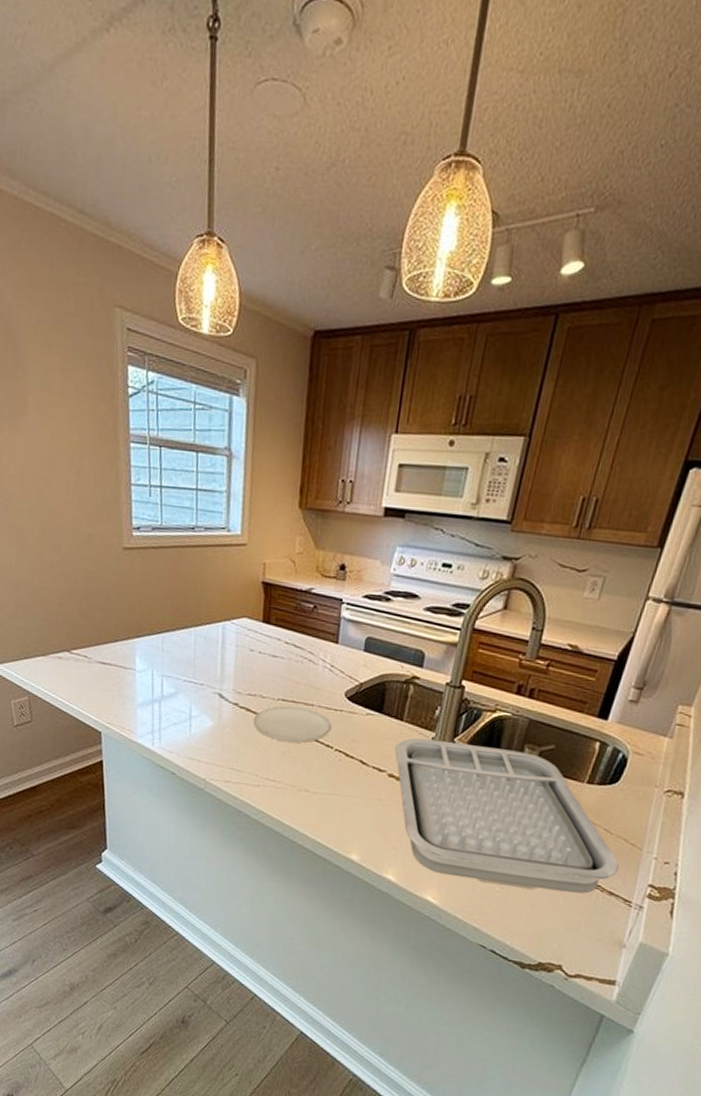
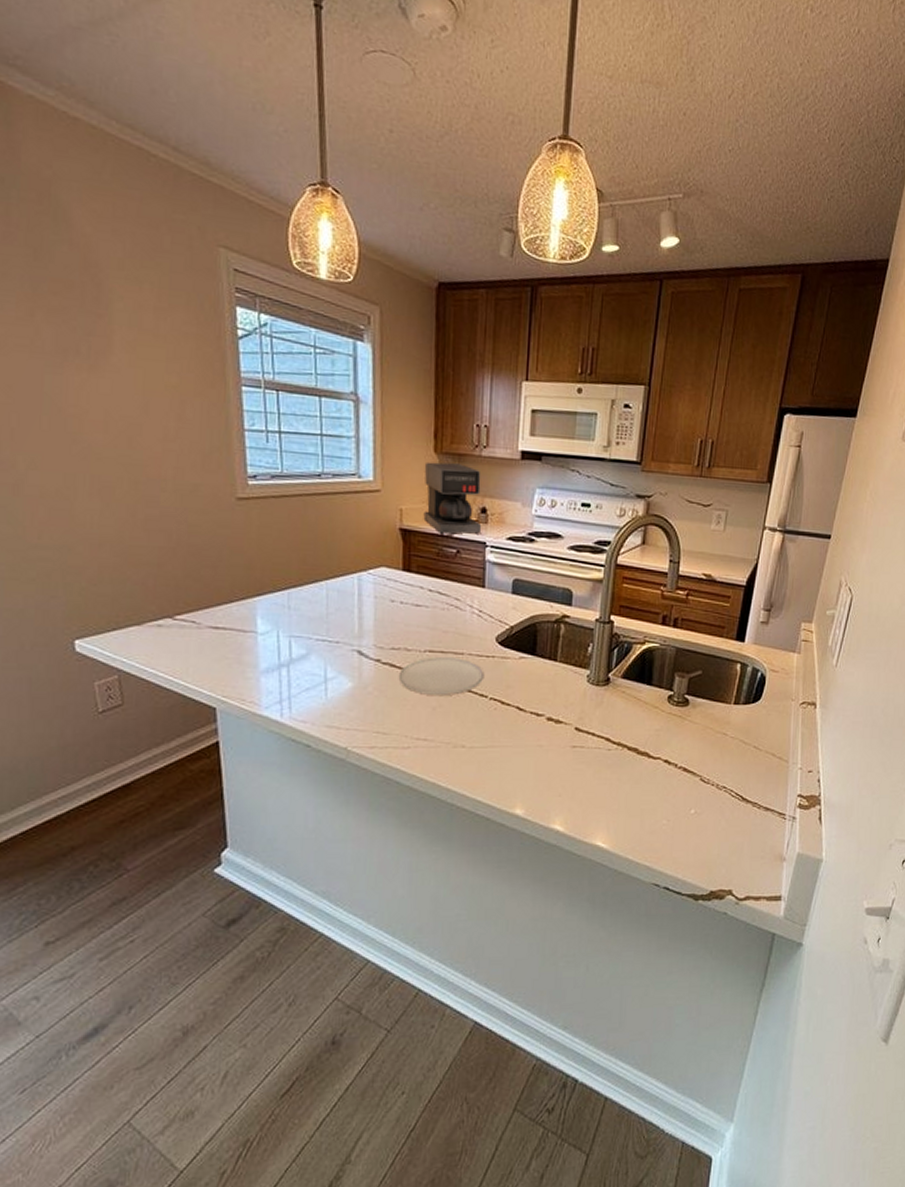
coffee maker: none [285,517,343,591] -> present [423,462,482,535]
dish rack: present [395,738,619,894] -> none [551,677,770,819]

